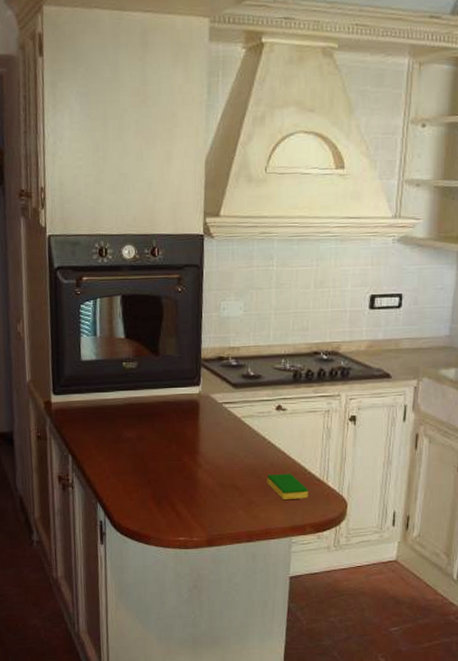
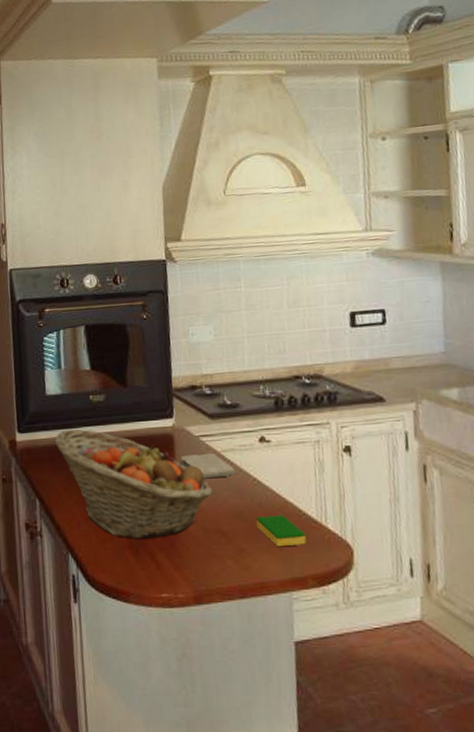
fruit basket: none [87,392,230,491] -> present [54,428,213,539]
washcloth: none [204,418,252,441] -> present [180,452,235,479]

